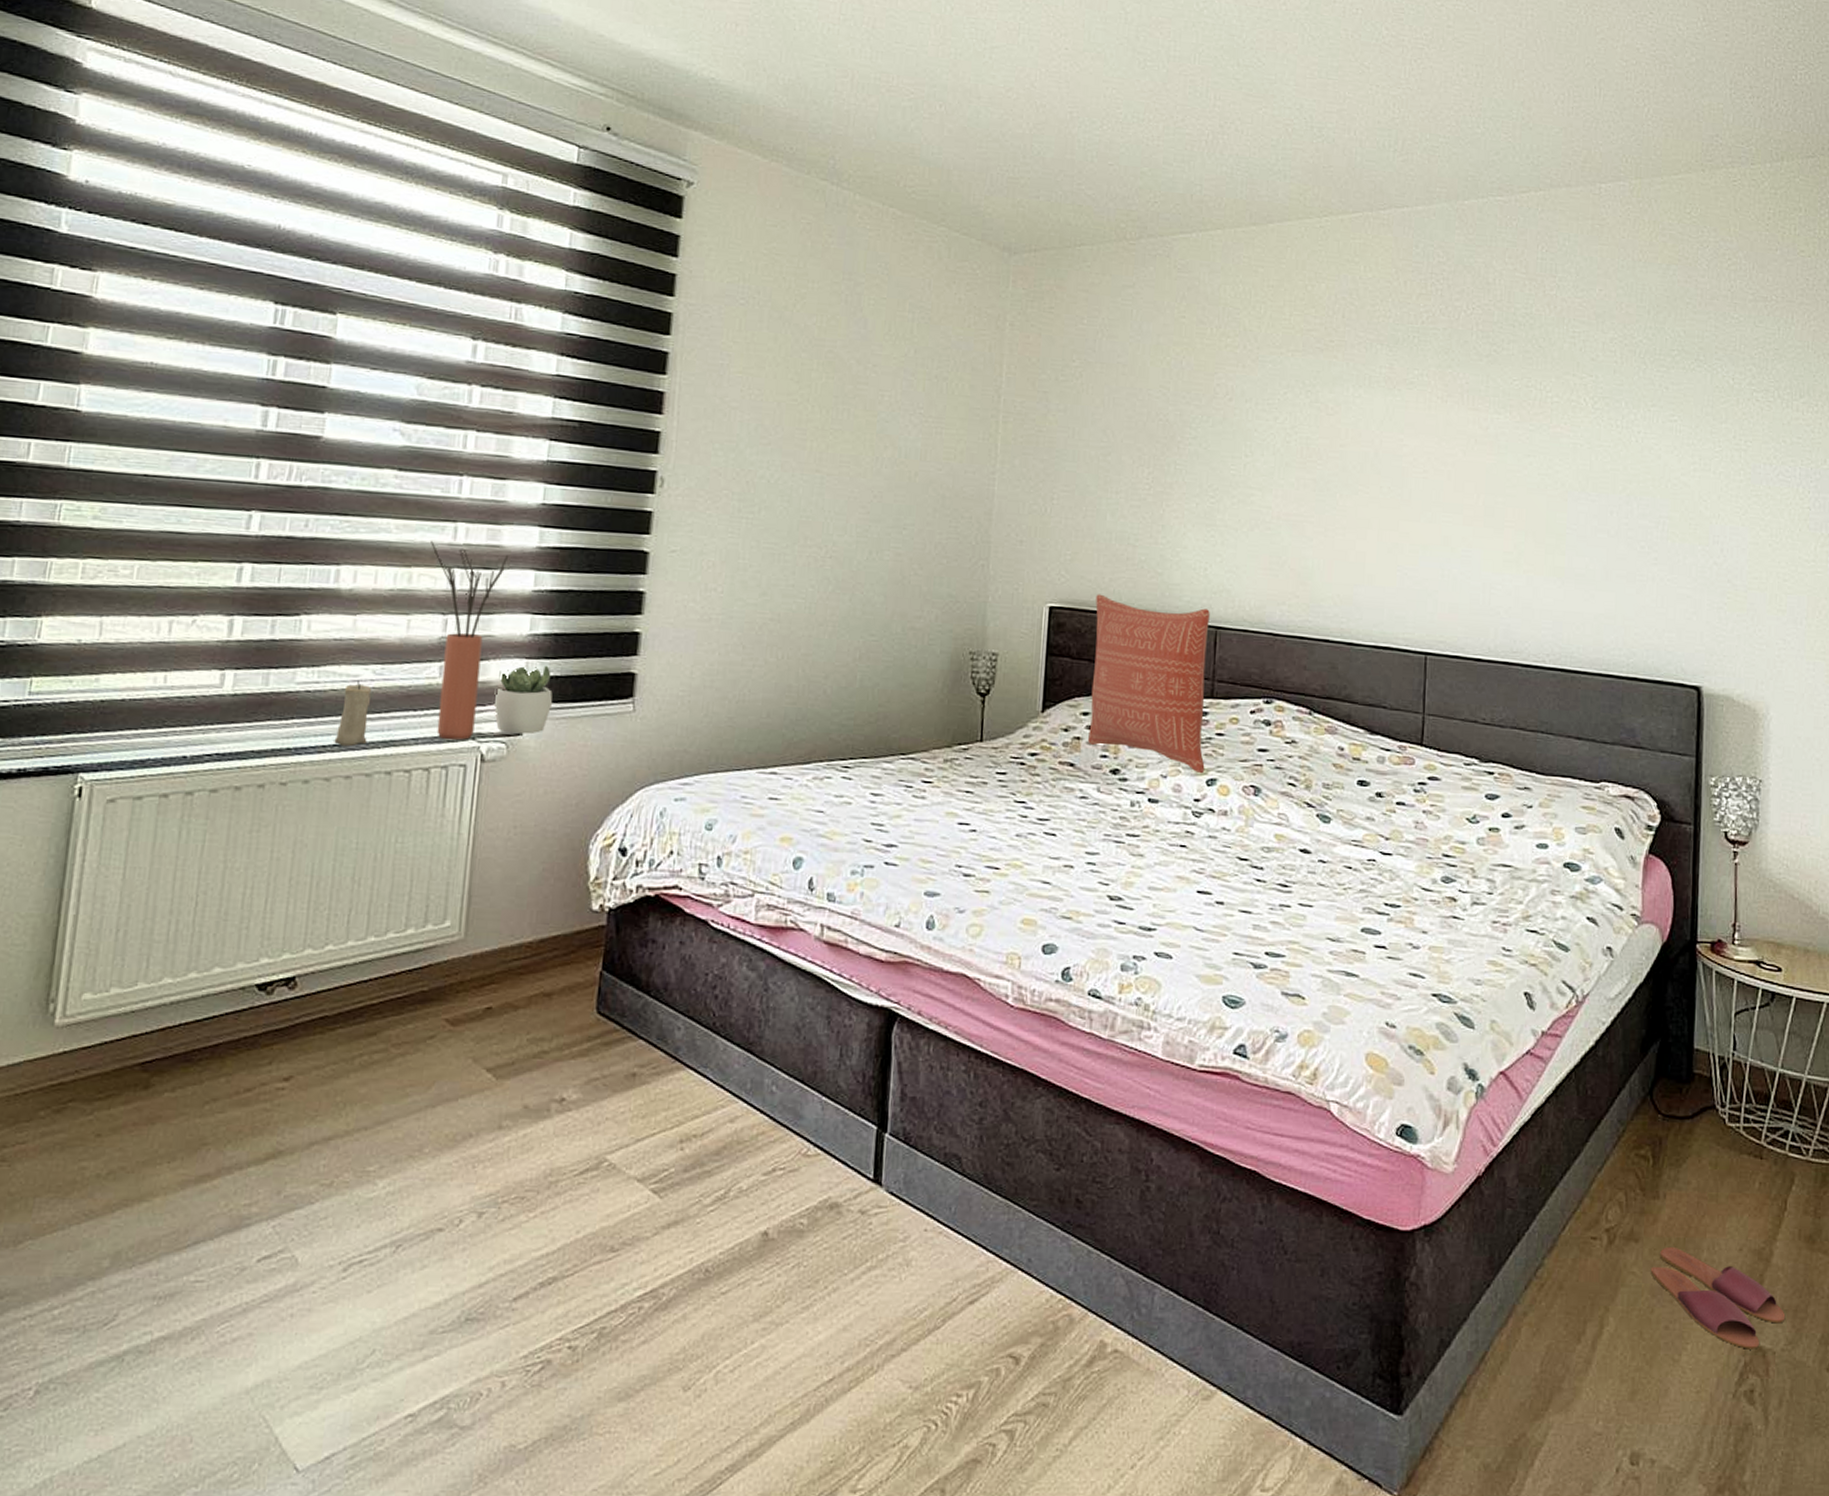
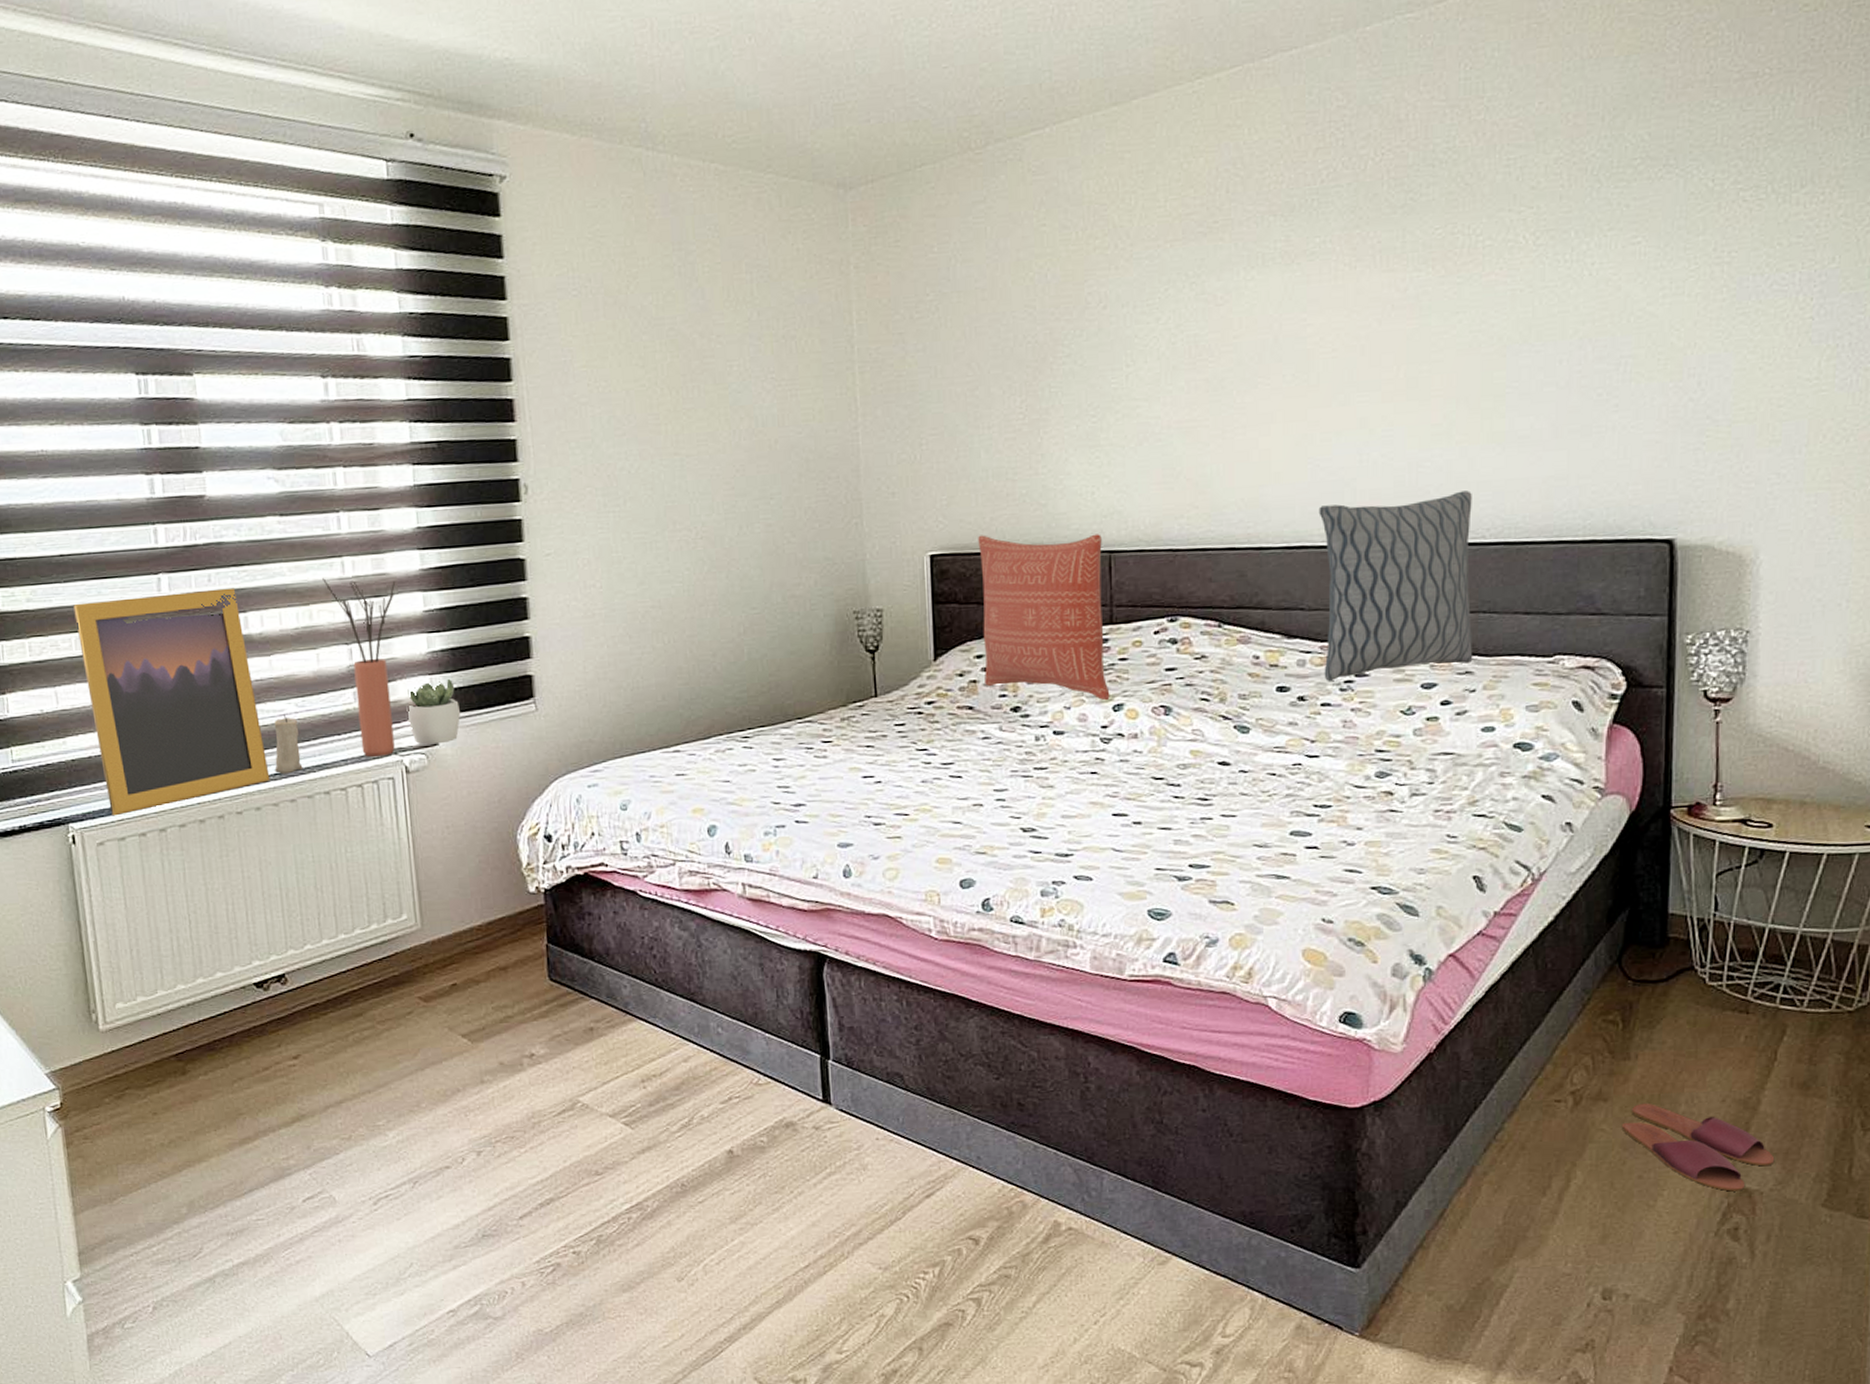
picture frame: none [132,530,333,771] -> present [73,588,270,816]
pillow: none [1400,612,1535,781] -> present [1319,491,1473,681]

